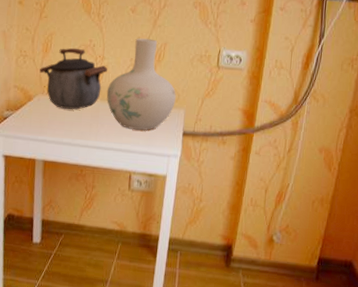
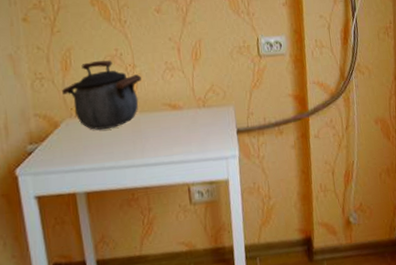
vase: present [106,38,176,130] -> none [145,38,223,138]

